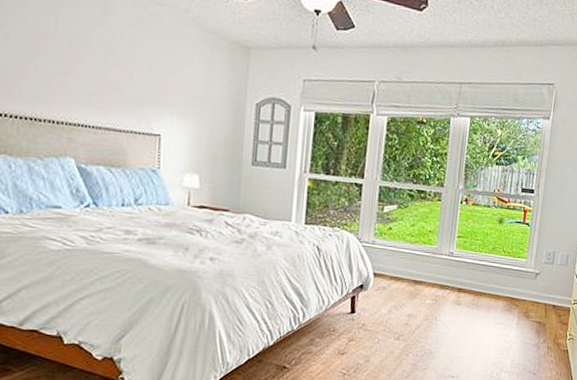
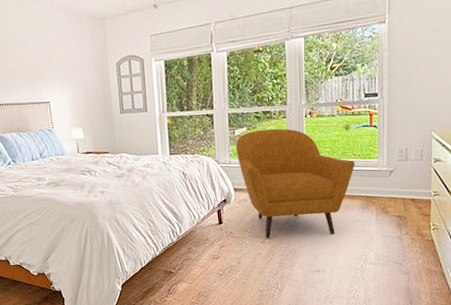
armchair: none [382,209,505,336] -> present [236,128,356,239]

